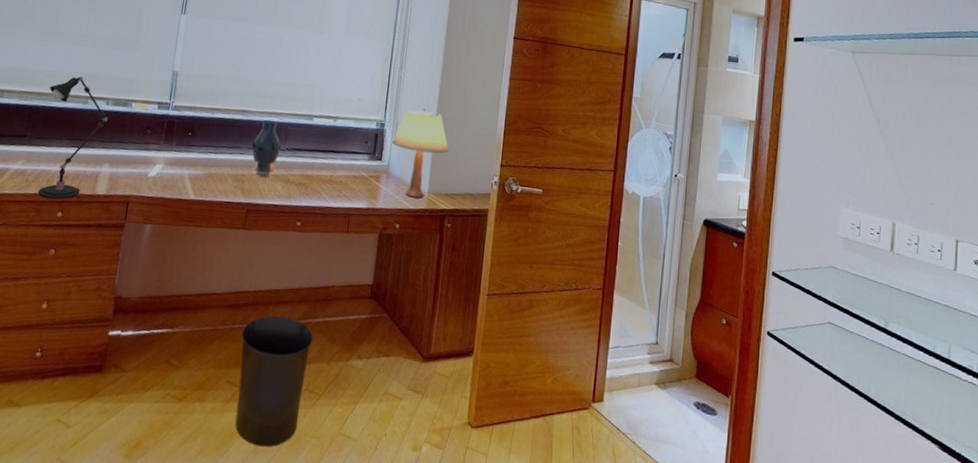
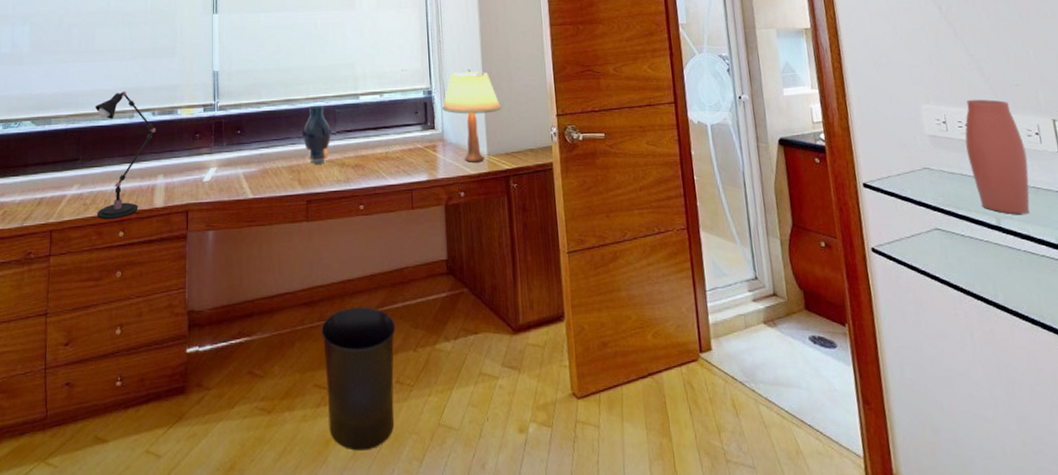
vase: none [872,210,926,322] -> present [965,99,1030,215]

